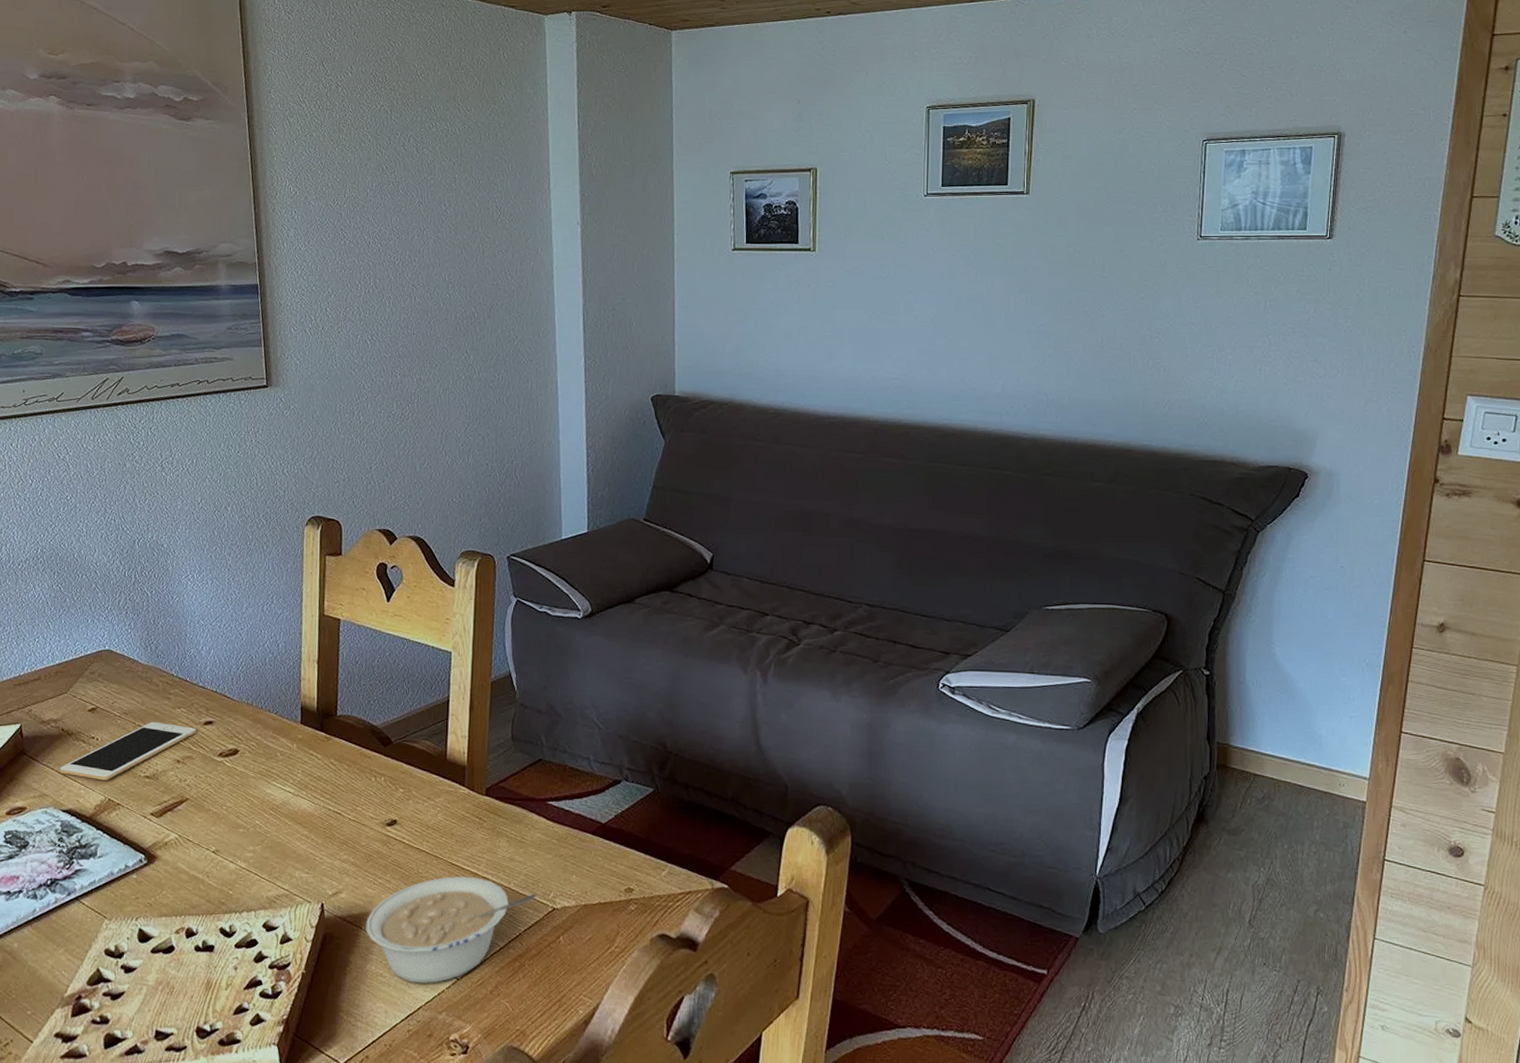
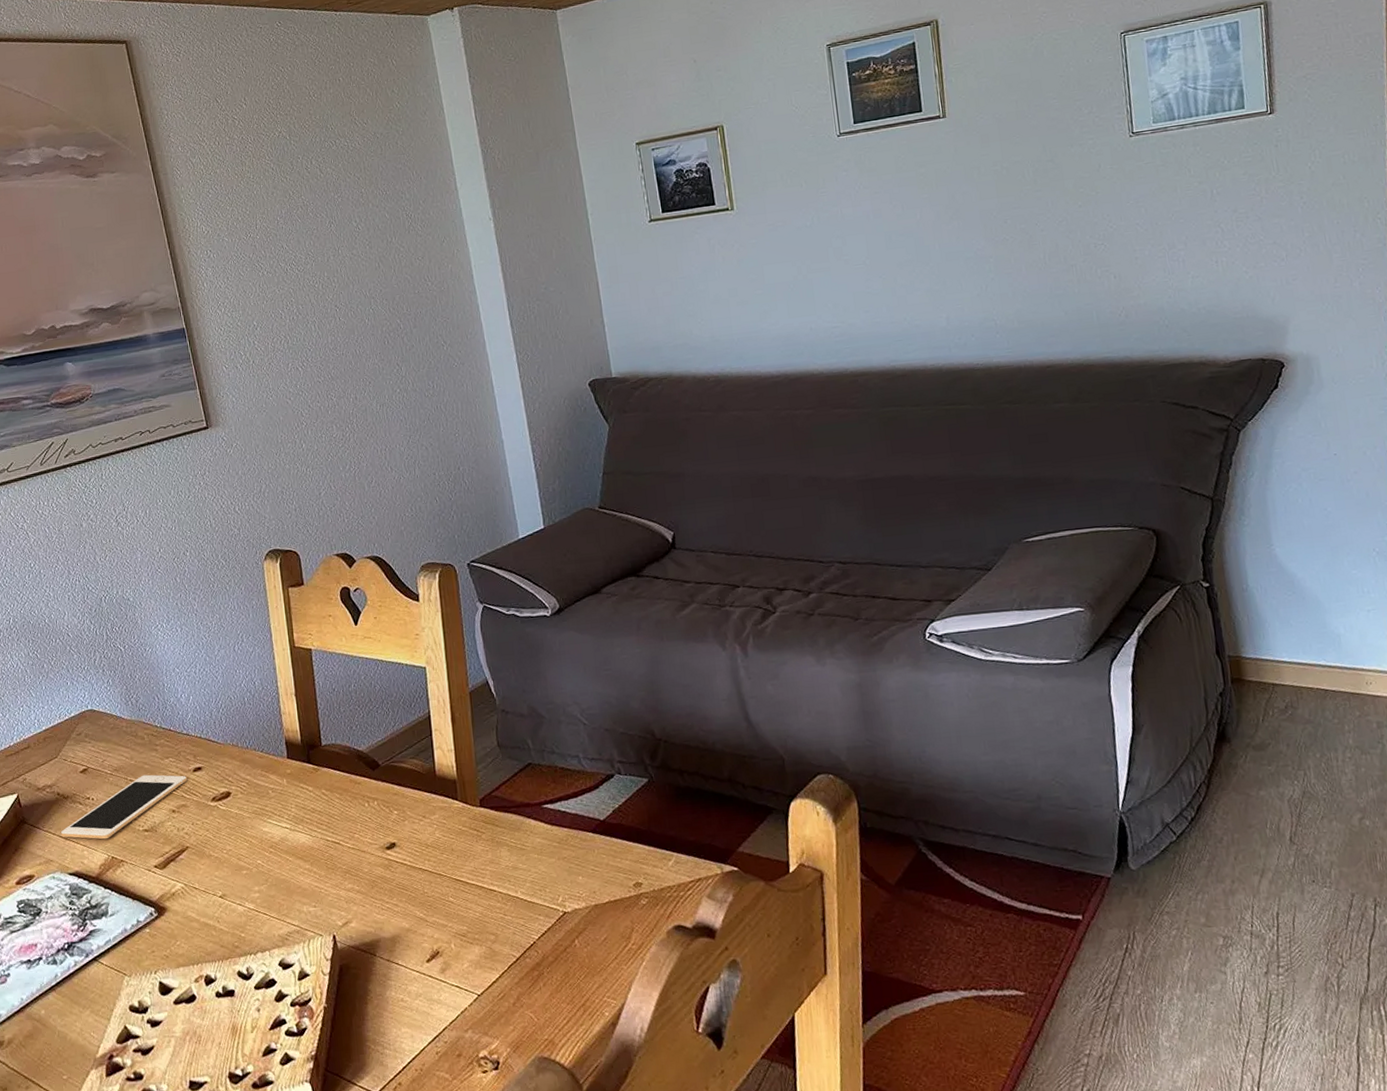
legume: present [366,876,537,984] -> none [379,890,545,1004]

